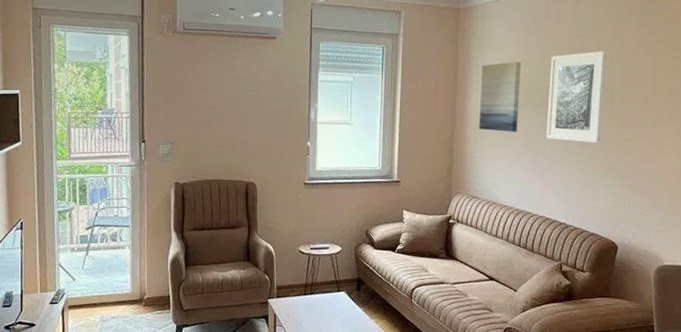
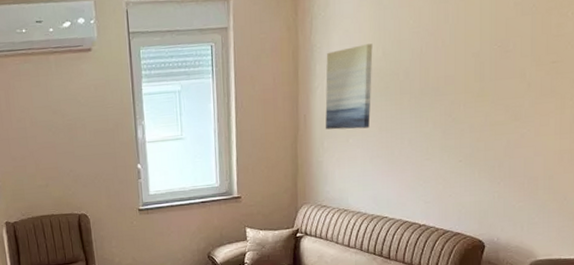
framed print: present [546,51,607,144] -> none [403,17,476,132]

